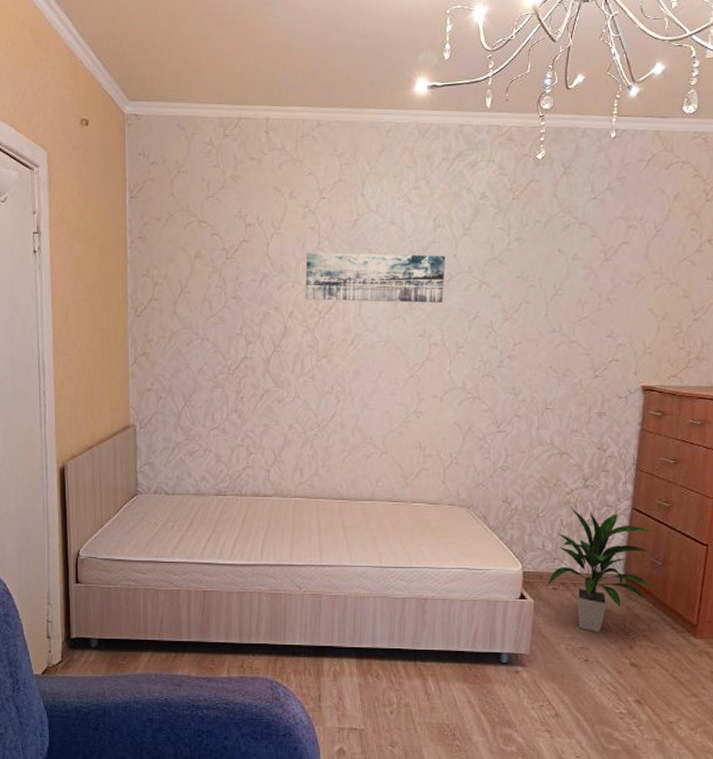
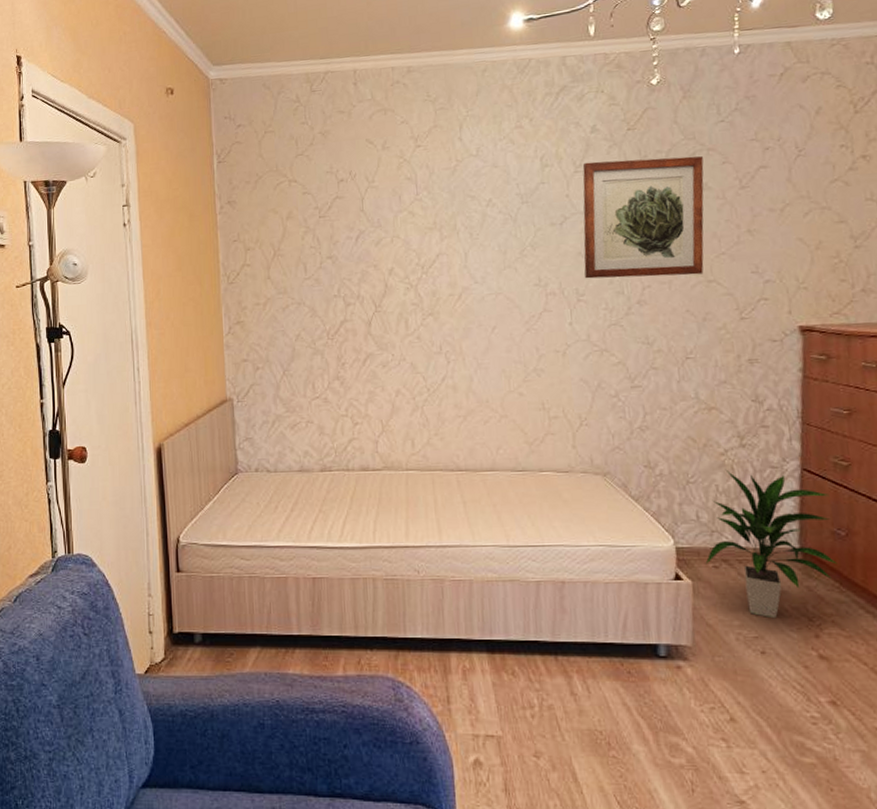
wall art: present [305,252,446,303] -> none [404,196,558,255]
wall art: none [465,226,576,335] -> present [582,156,704,279]

